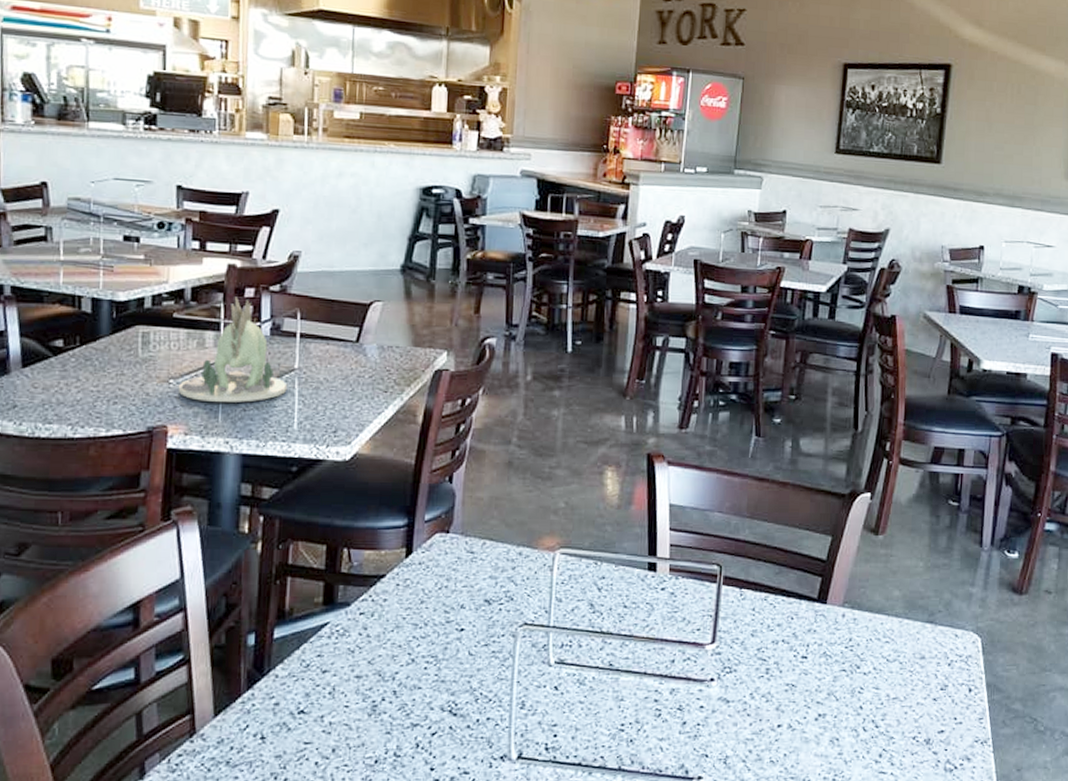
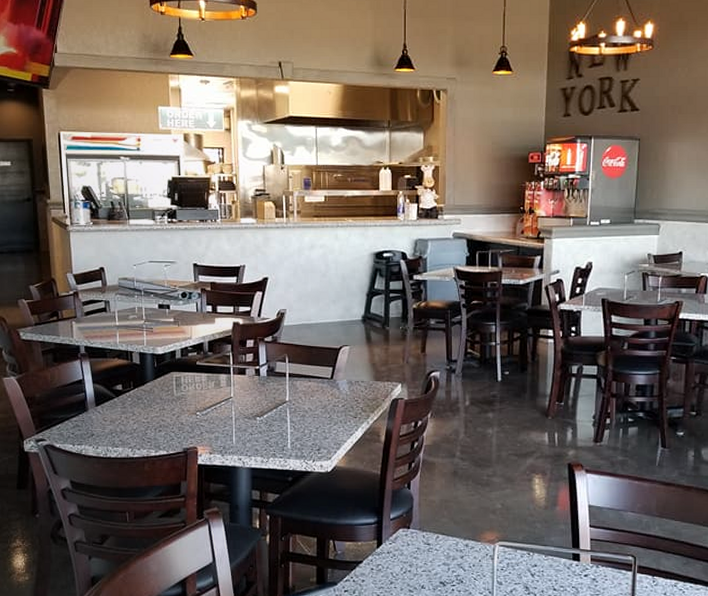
toy dinosaur: present [178,297,288,402] -> none [203,347,282,428]

